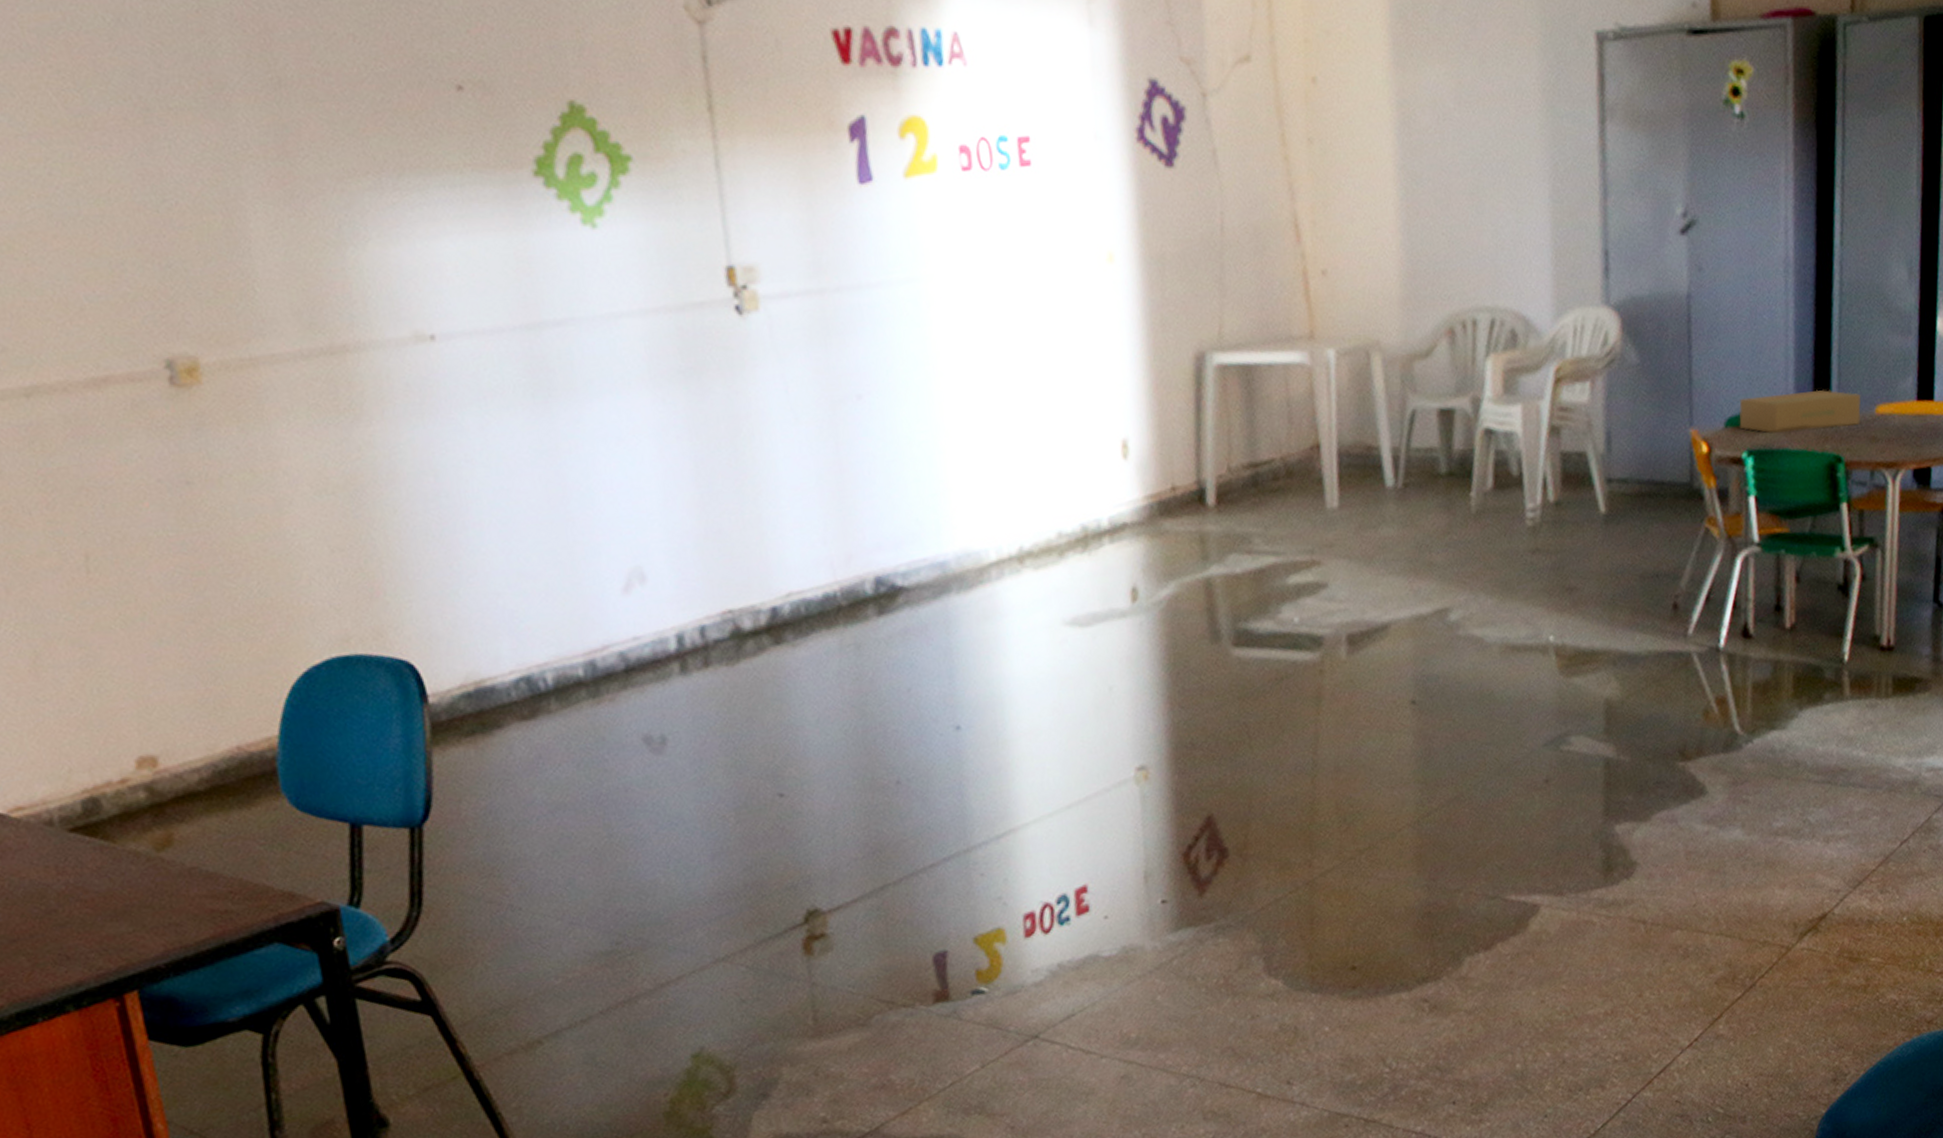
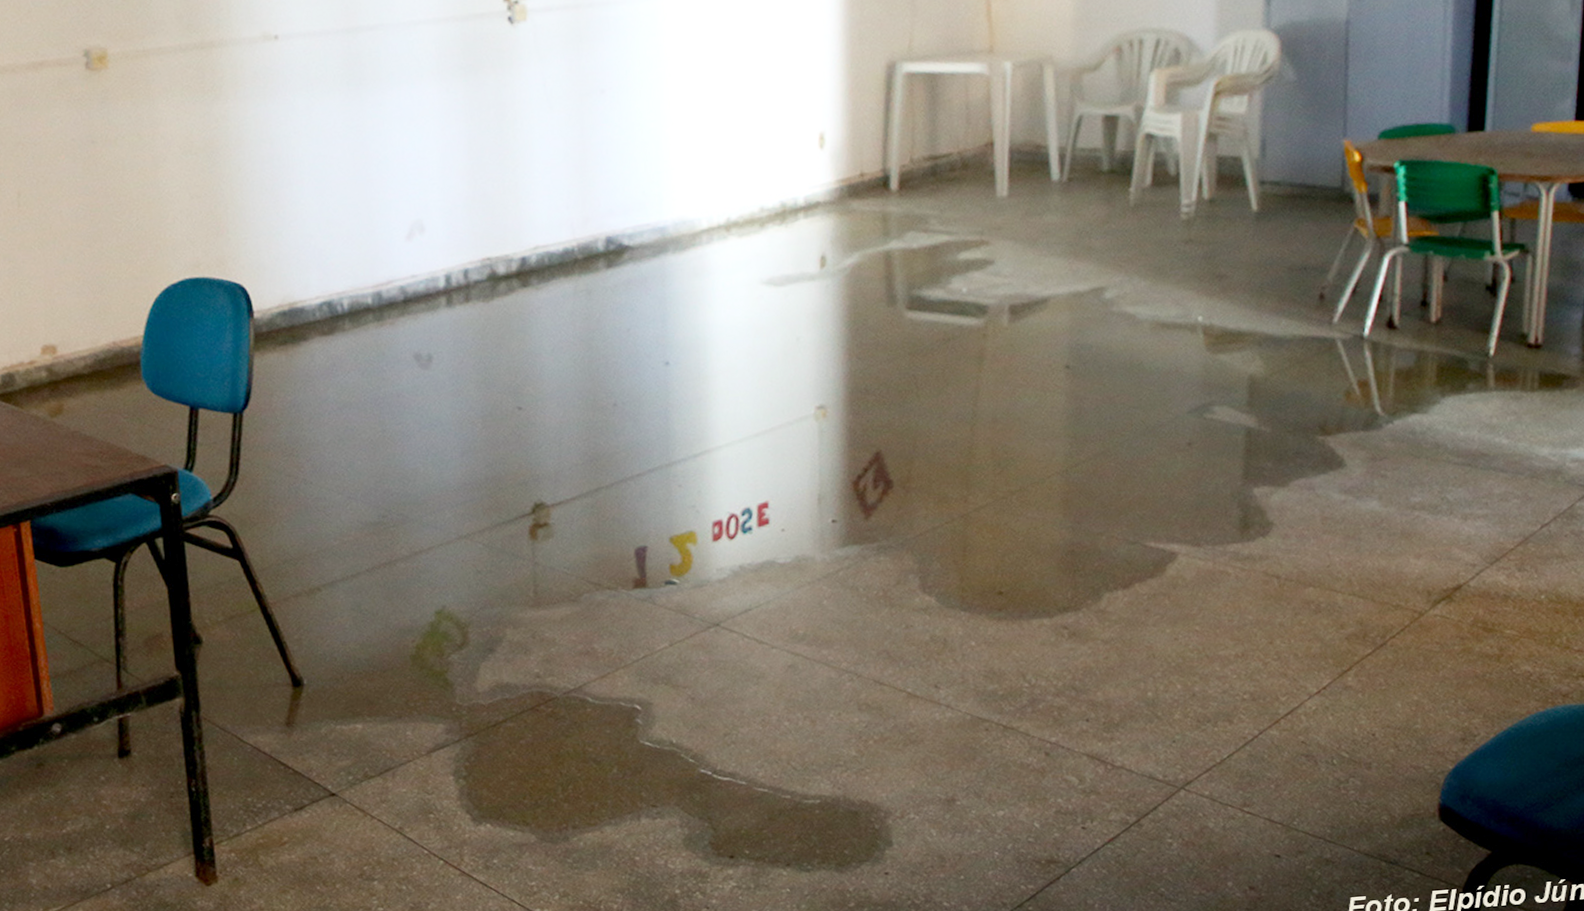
box: present [1739,389,1861,434] -> none [1392,108,1517,147]

